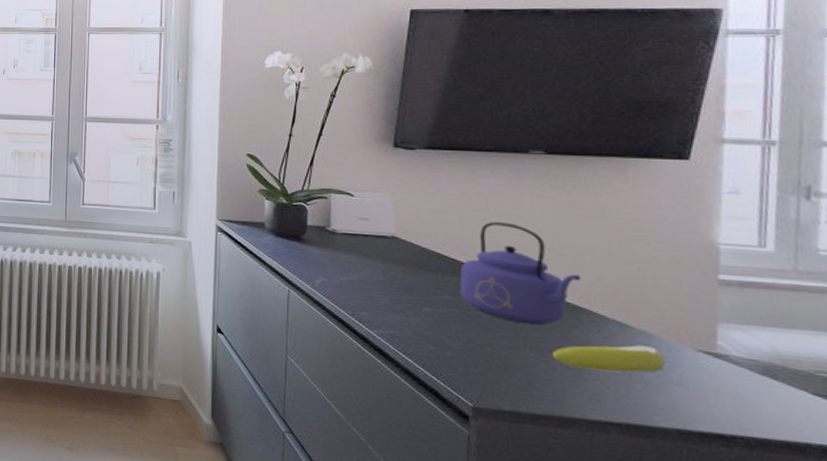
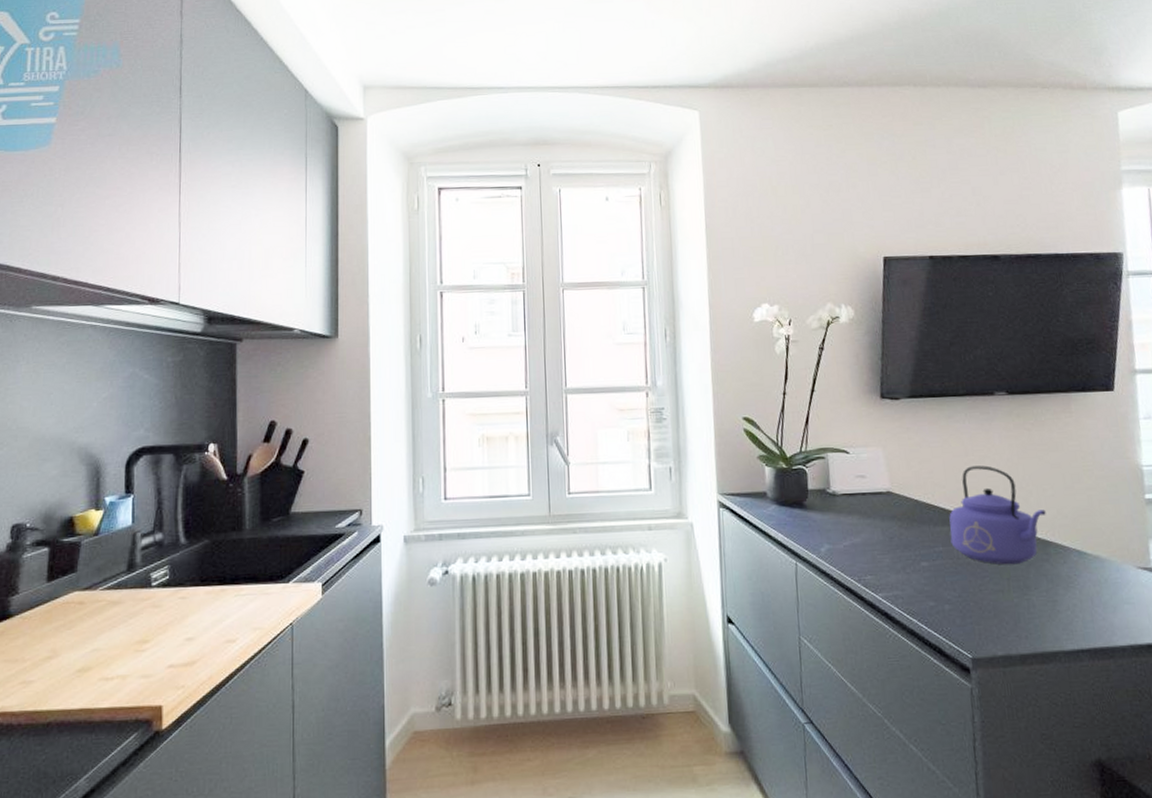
banana: present [552,344,665,372] -> none [1030,569,1116,602]

